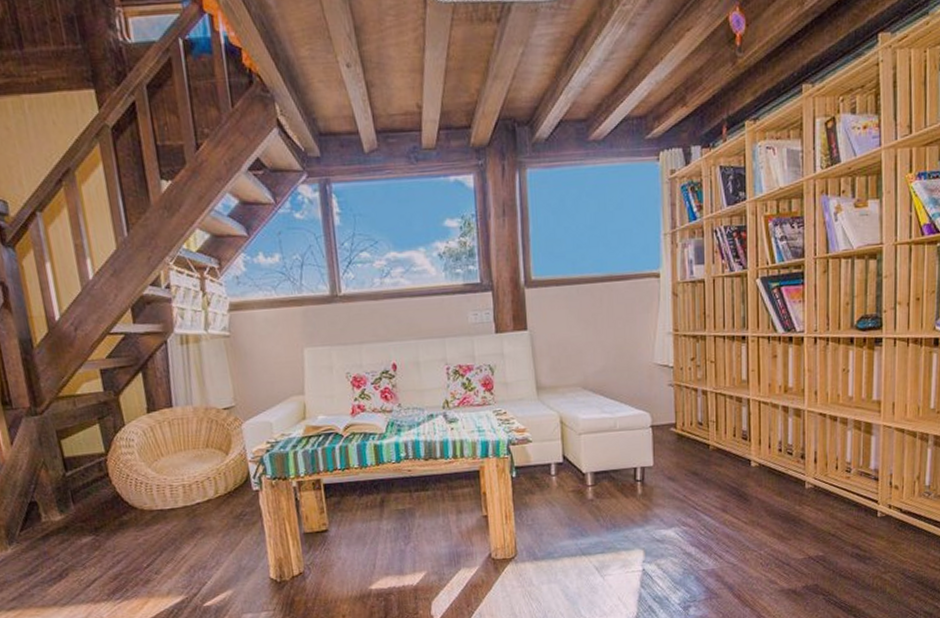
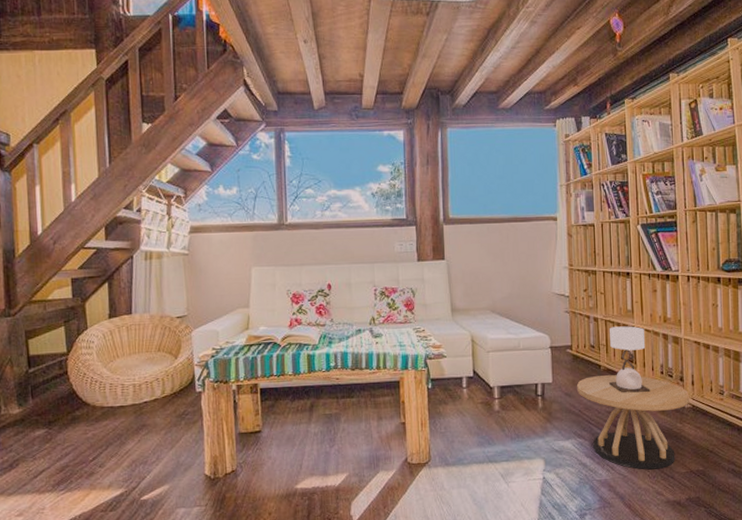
side table: none [681,398,812,557] -> present [576,326,690,470]

